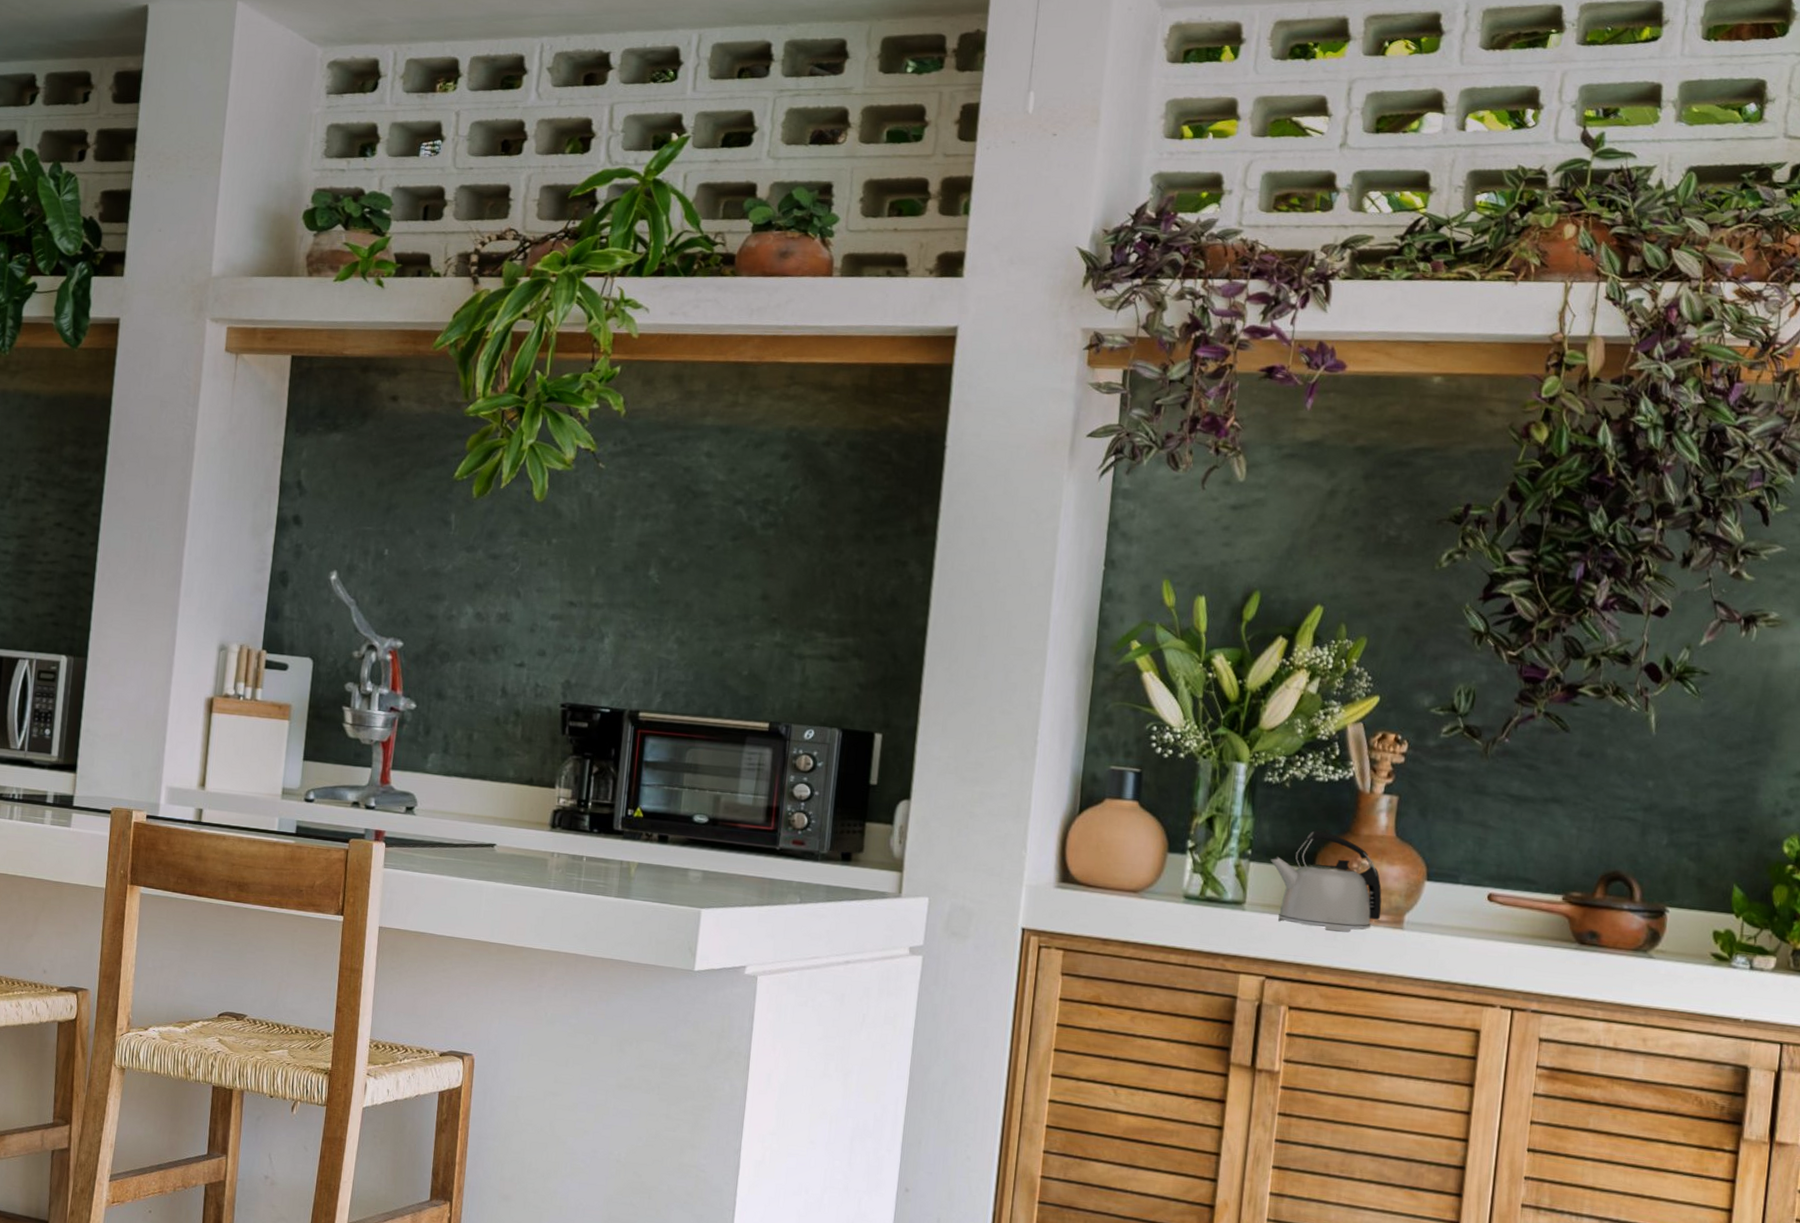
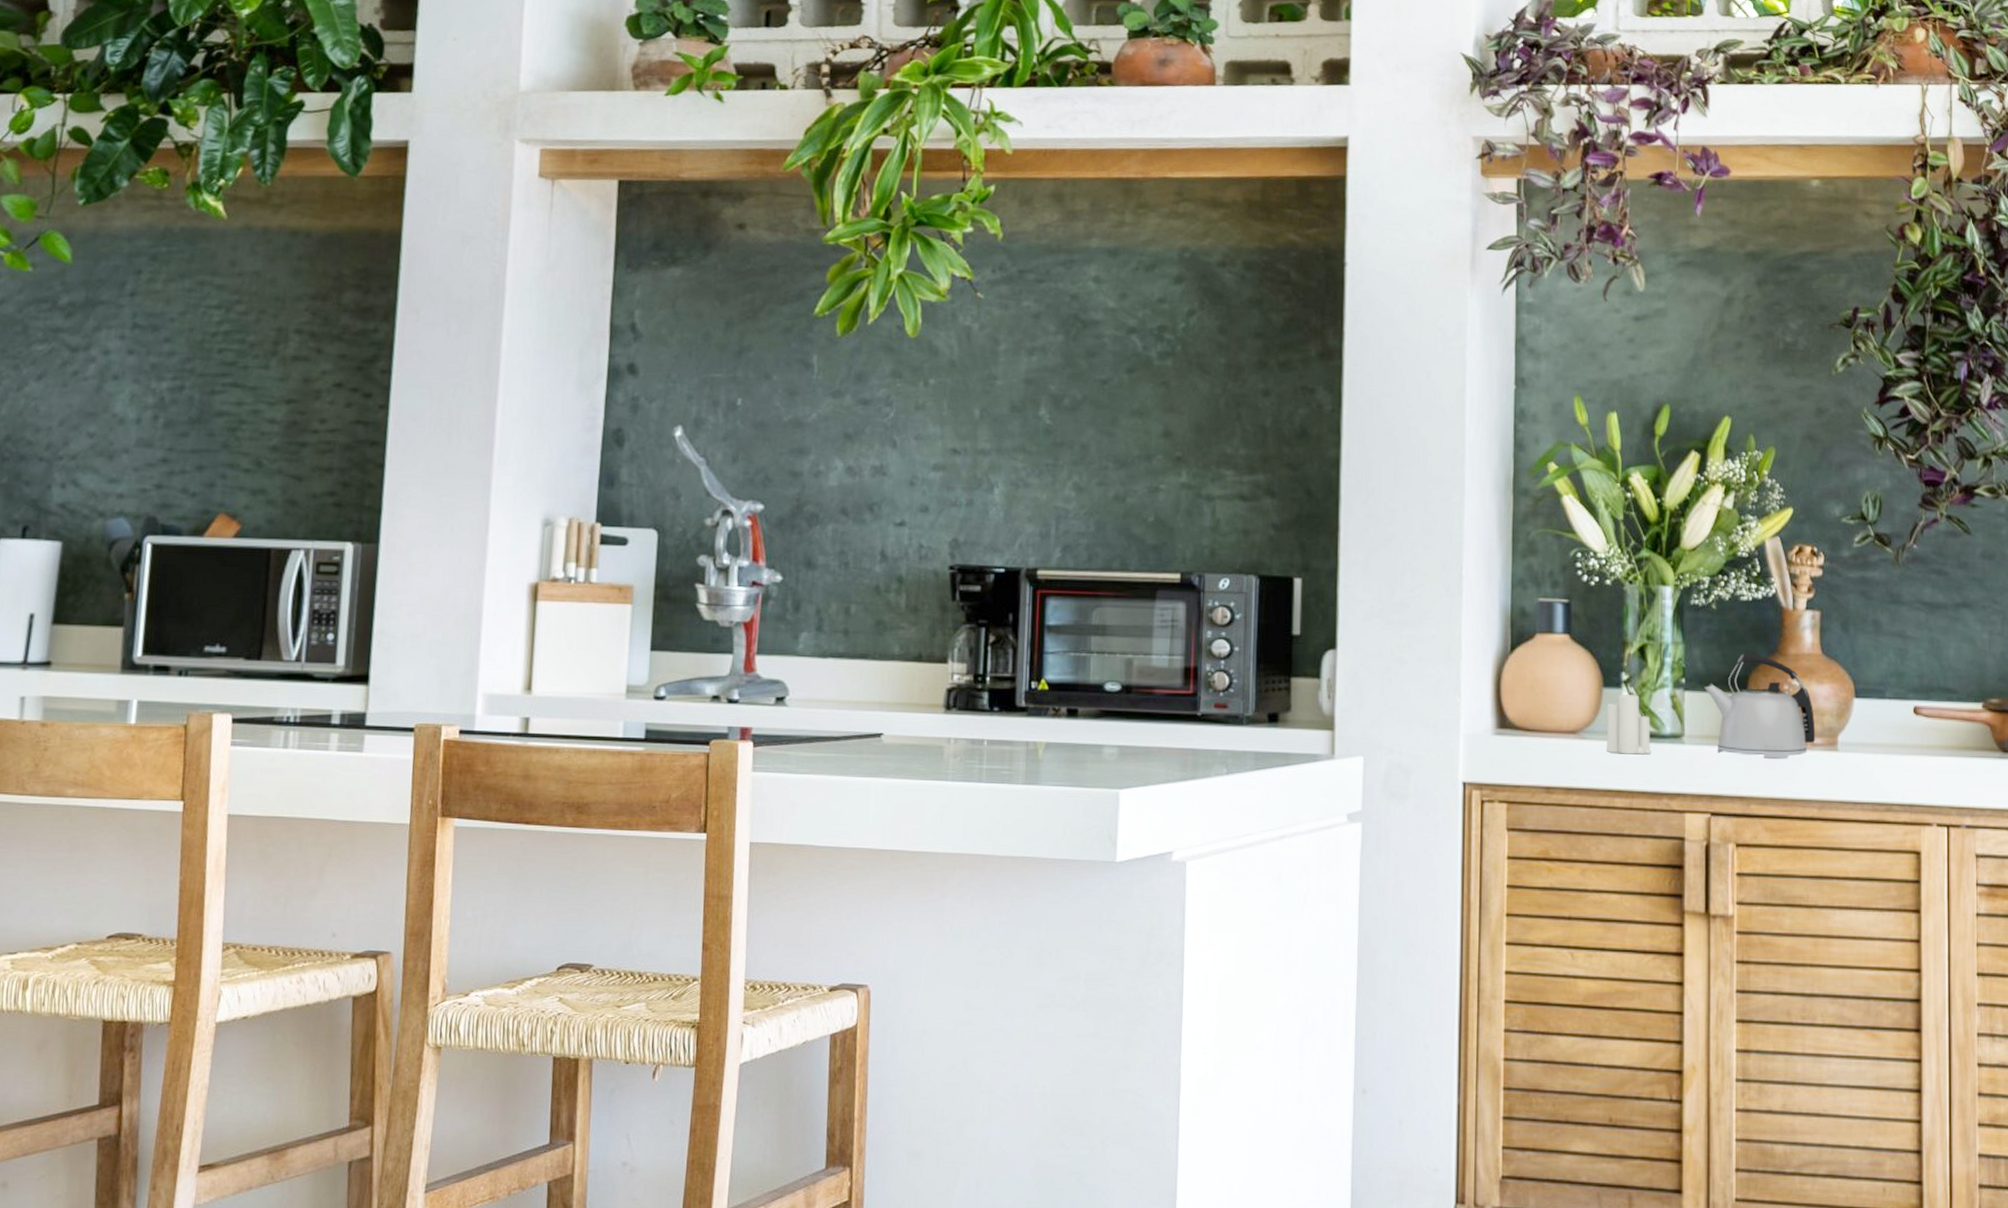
candle: none [1166,855,1213,917] -> present [1606,689,1651,755]

